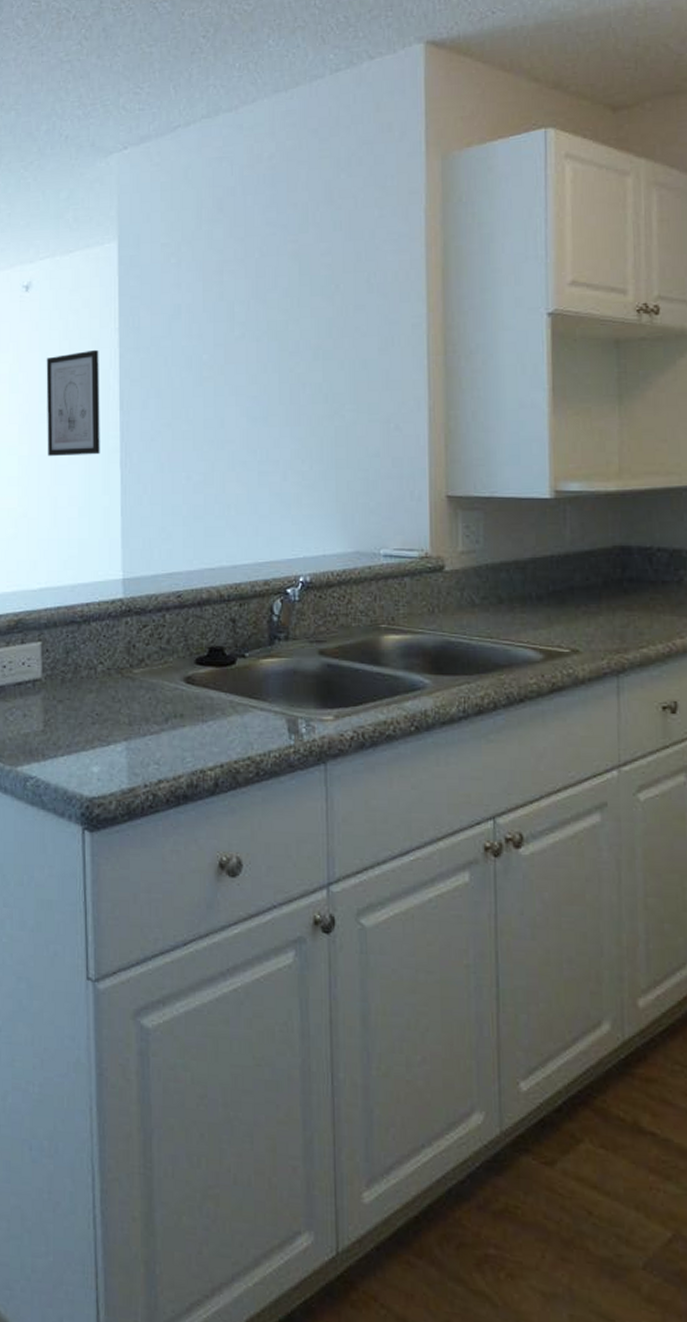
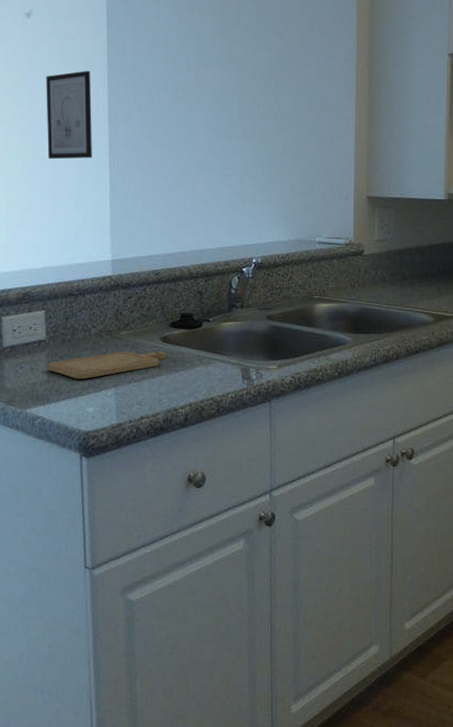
chopping board: none [45,694,190,730] -> present [49,351,166,379]

